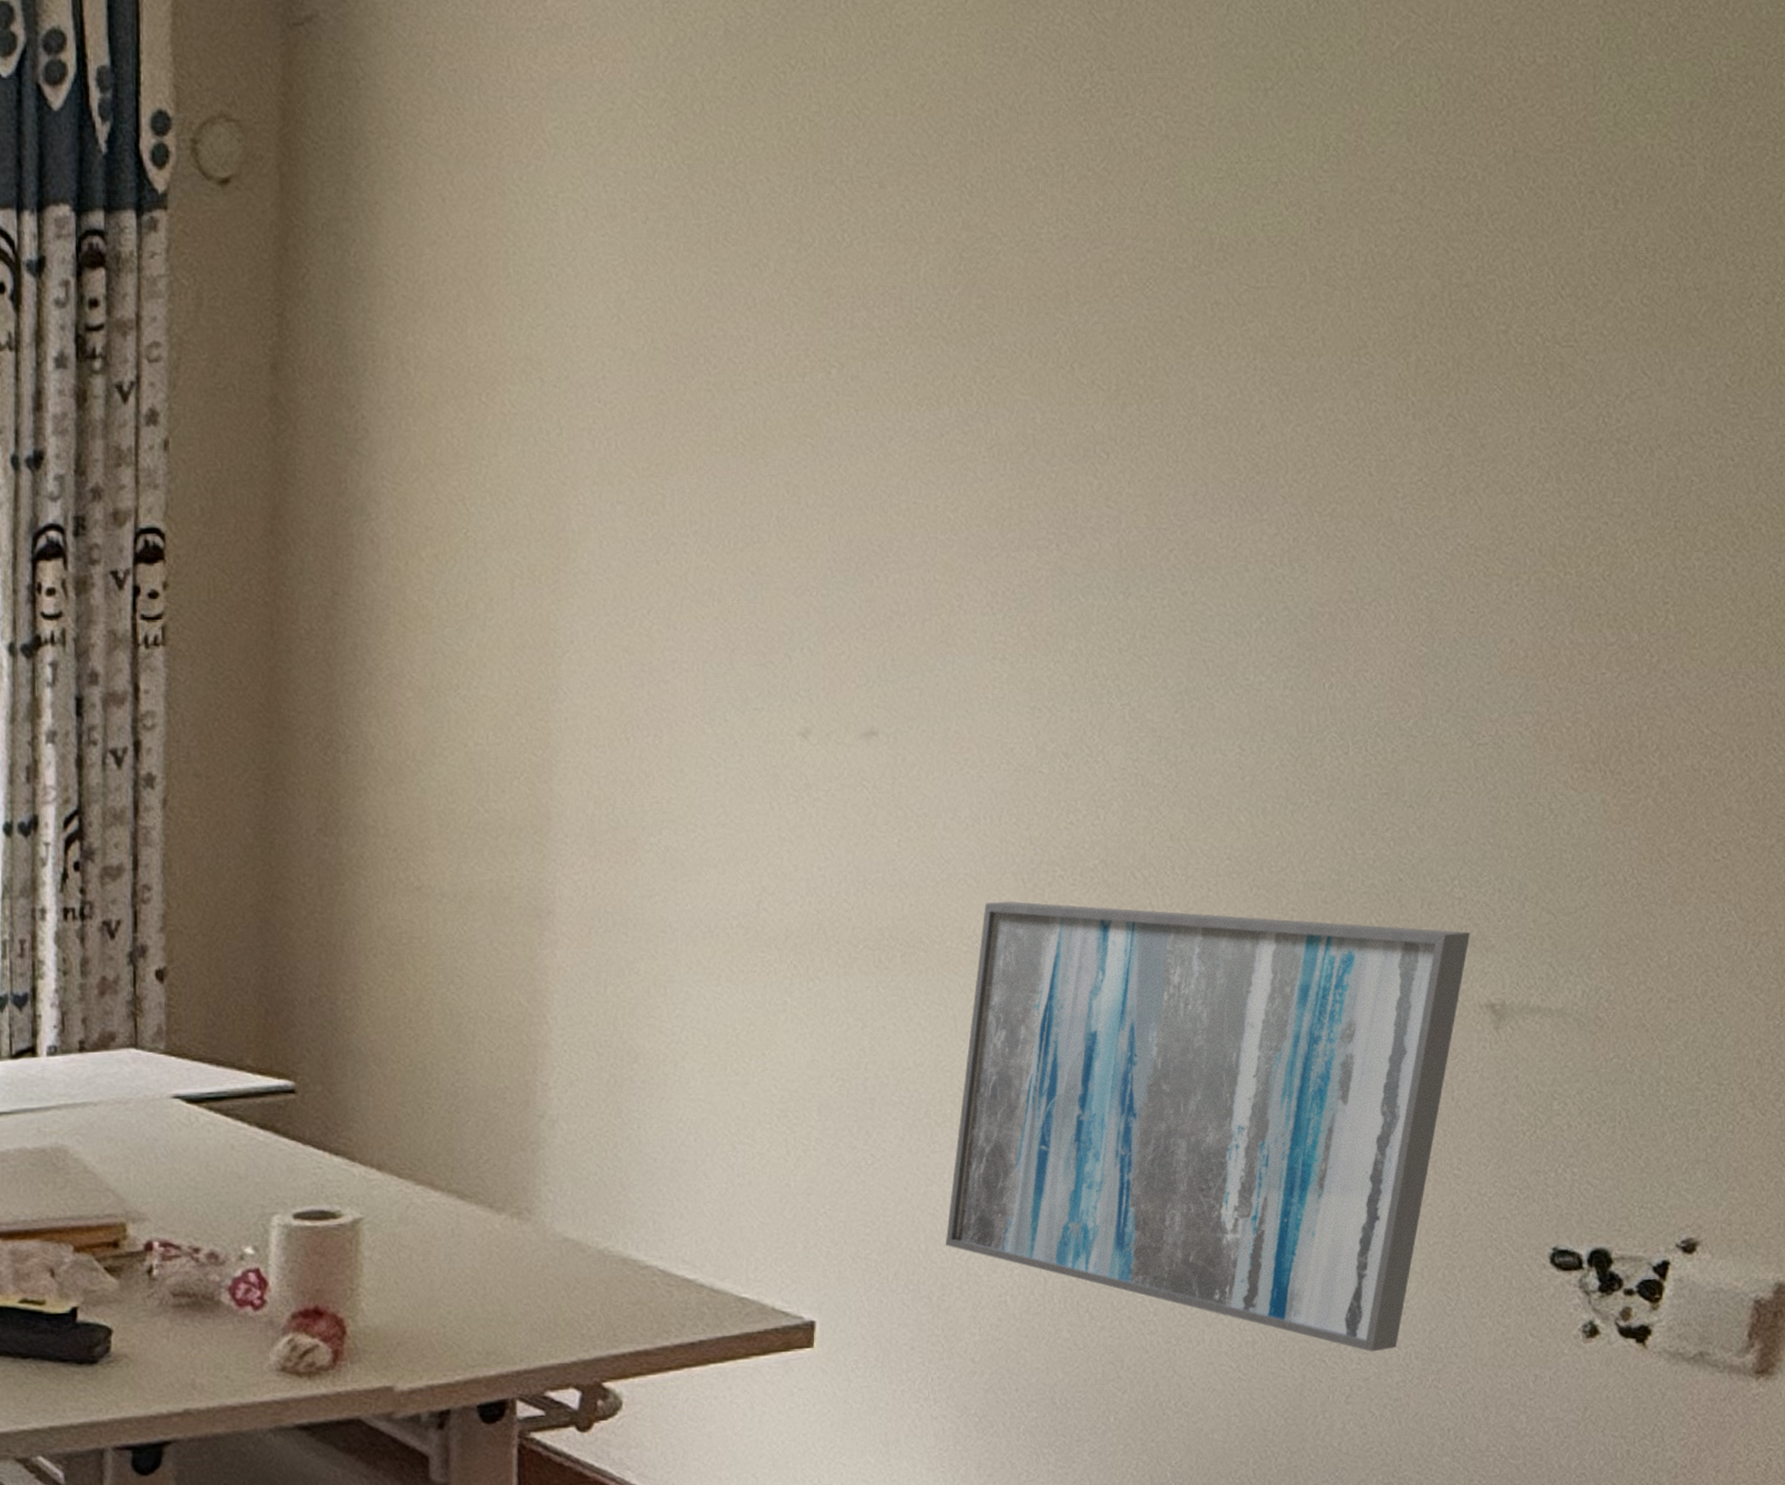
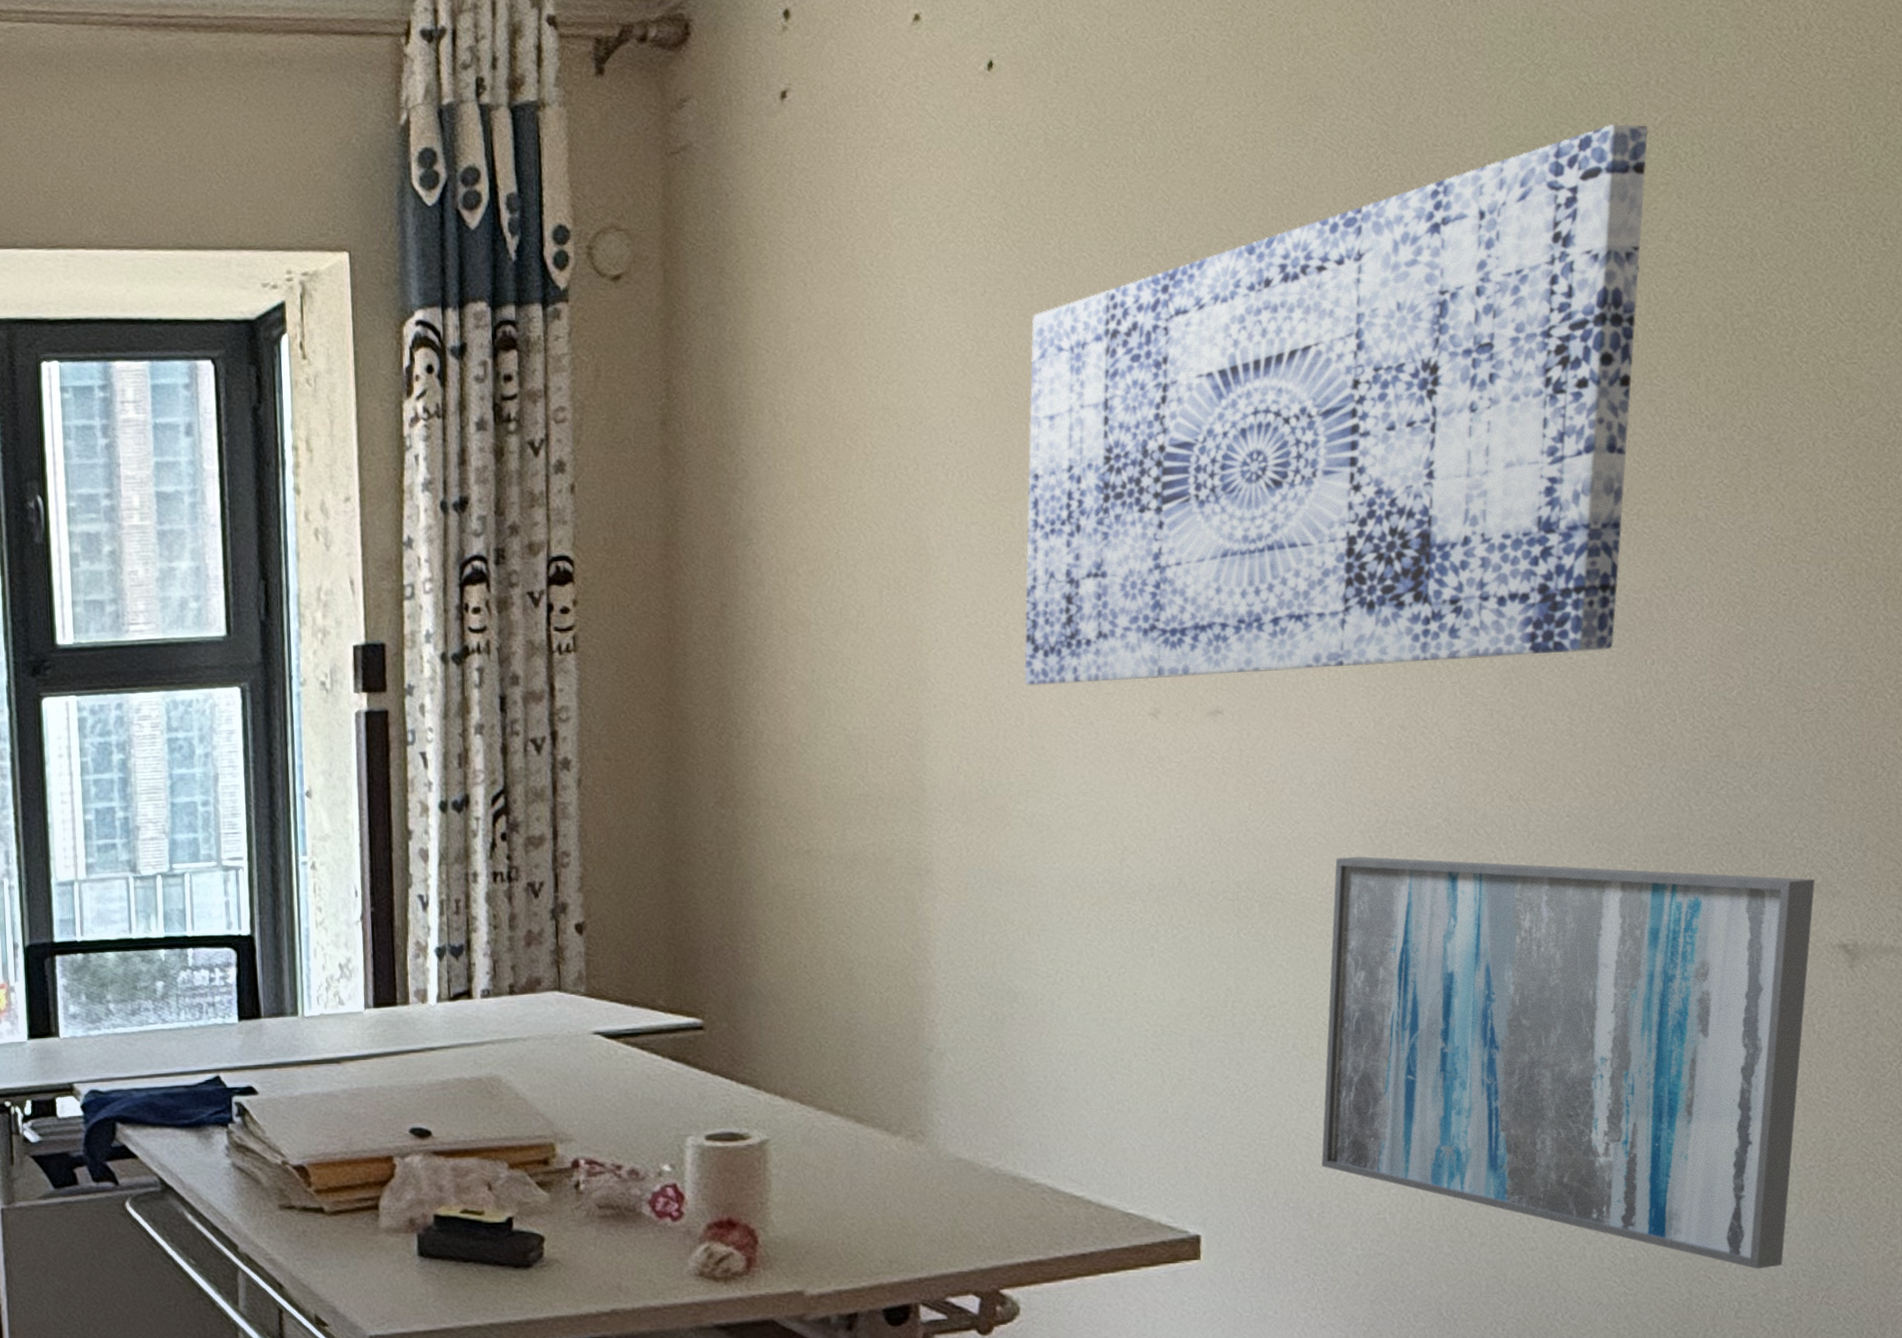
wall art: none [666,46,1385,698] -> present [1024,123,1649,686]

